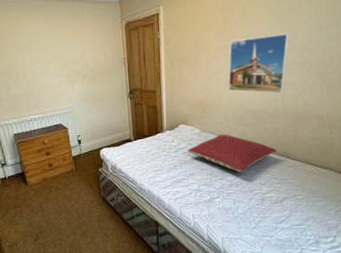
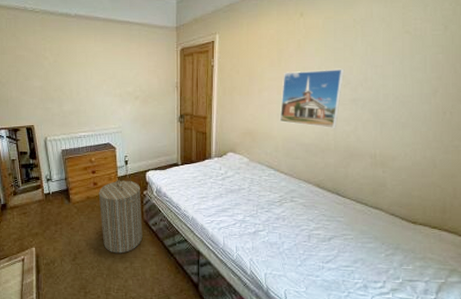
laundry hamper: none [54,159,102,231] -> present [98,179,143,254]
pillow: present [187,134,277,173] -> none [234,165,327,207]

